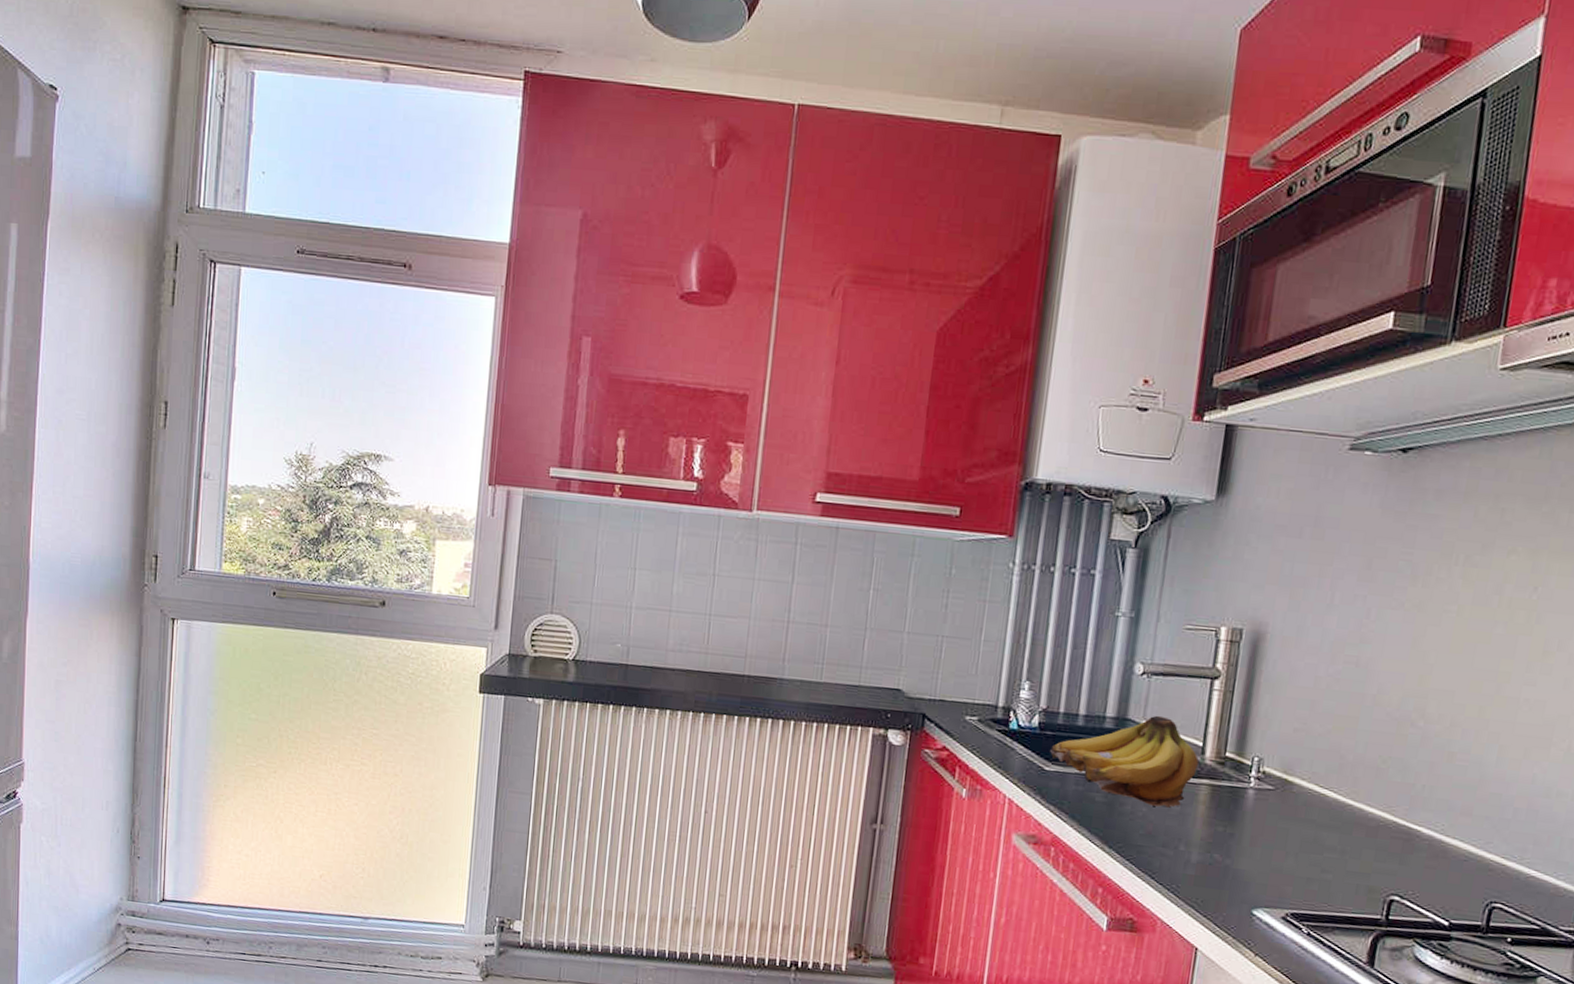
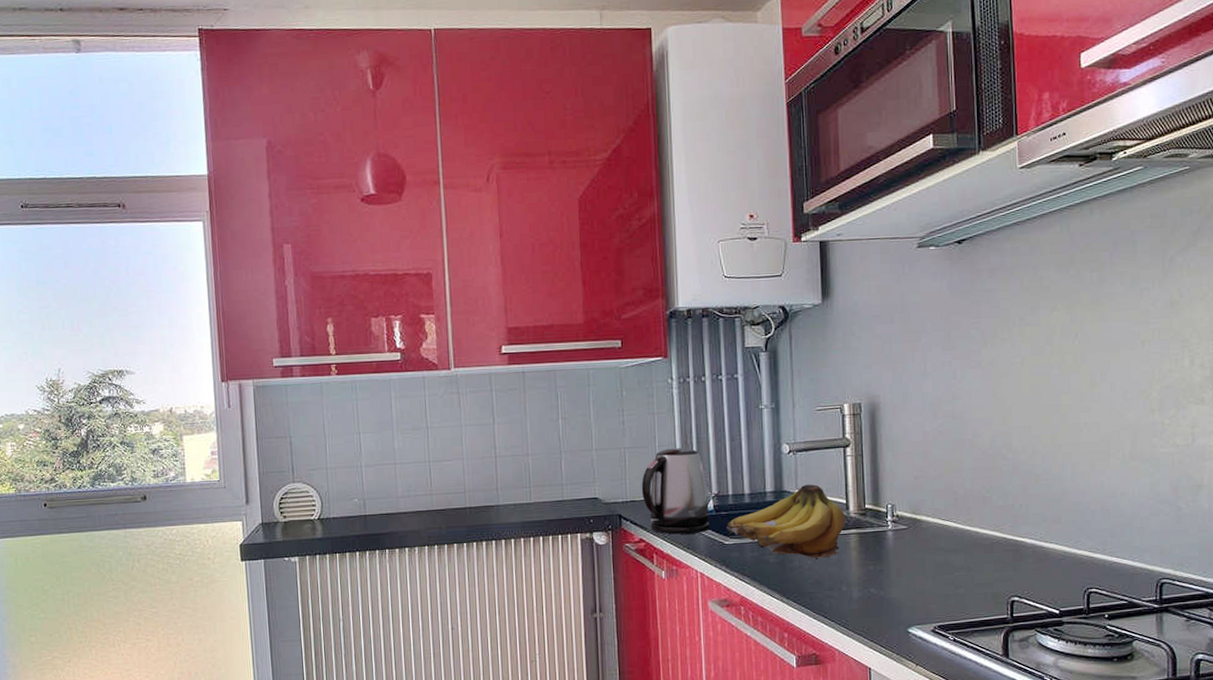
kettle: none [954,645,1035,752] -> present [641,448,710,535]

